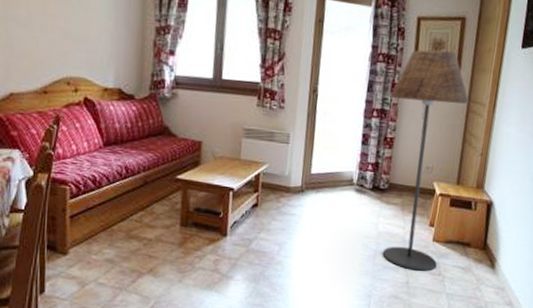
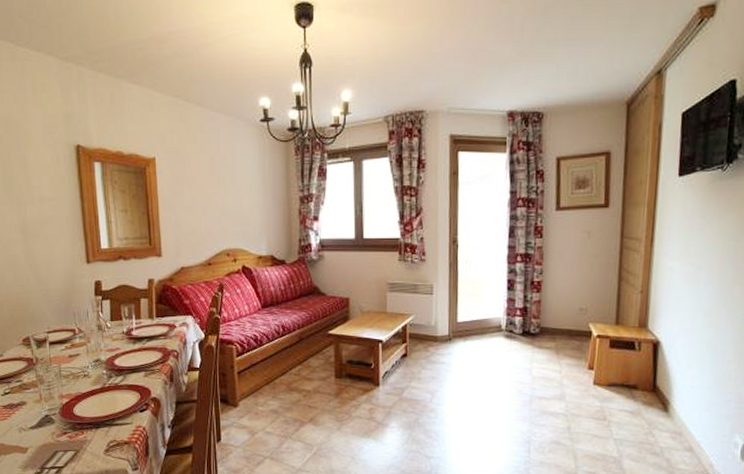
floor lamp: present [382,50,470,271] -> none [533,188,623,416]

